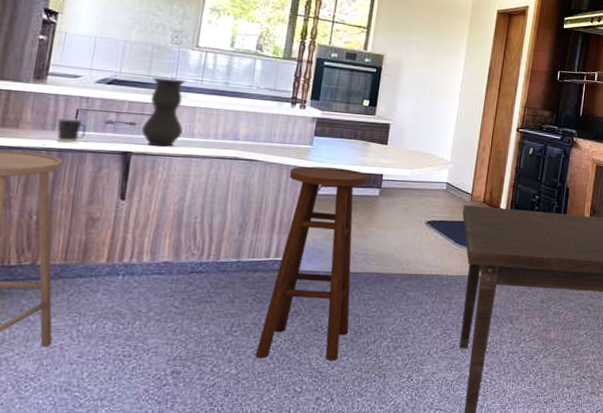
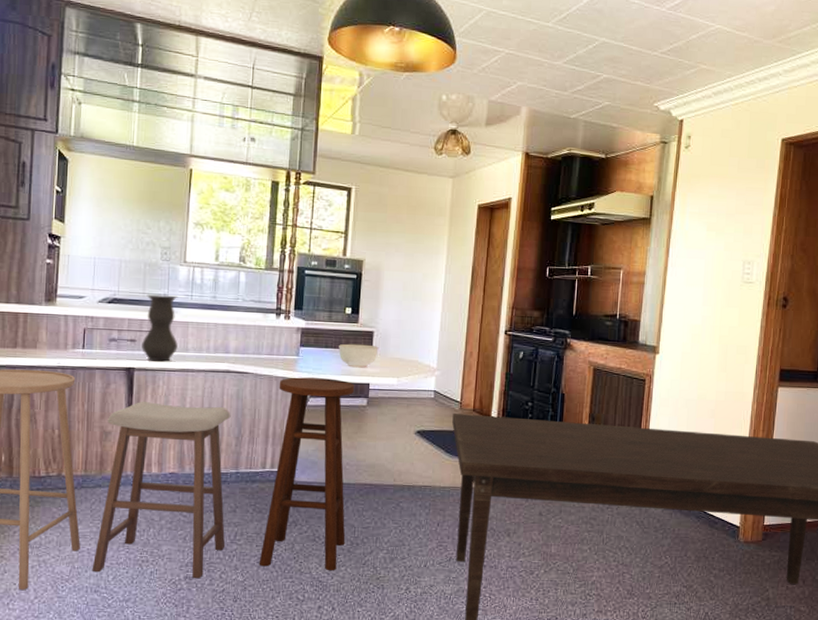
mug: present [56,117,86,143] -> none [68,337,93,361]
bar stool: none [63,186,236,372] -> present [92,401,231,578]
bowl: none [354,135,394,159] -> present [338,343,378,368]

